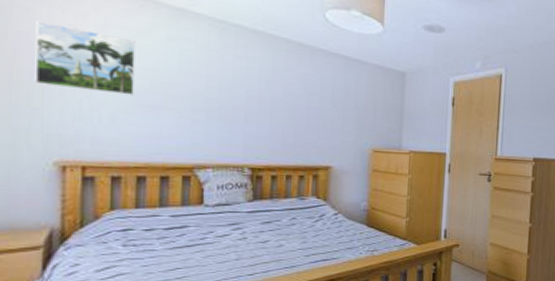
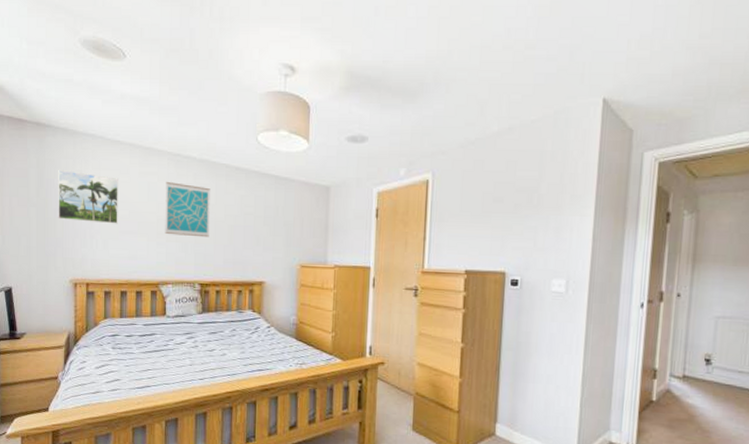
wall art: none [203,51,266,117] -> present [165,182,210,238]

